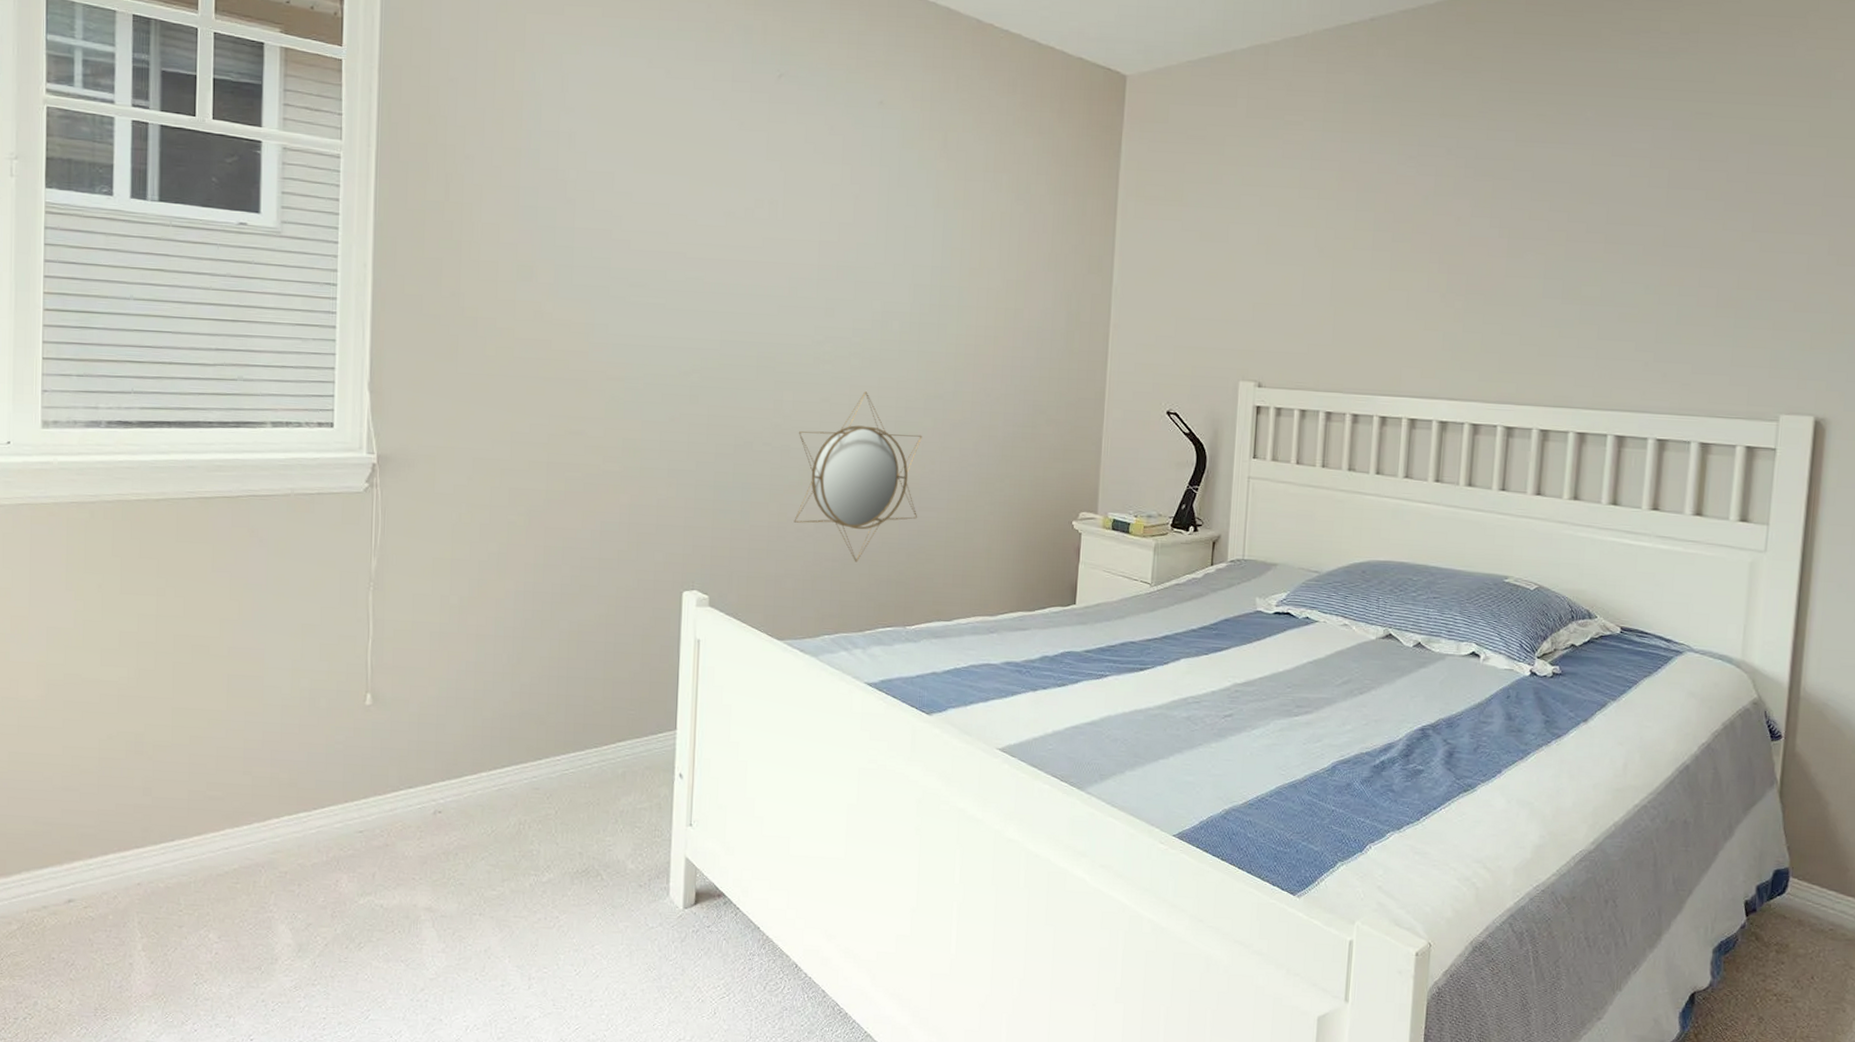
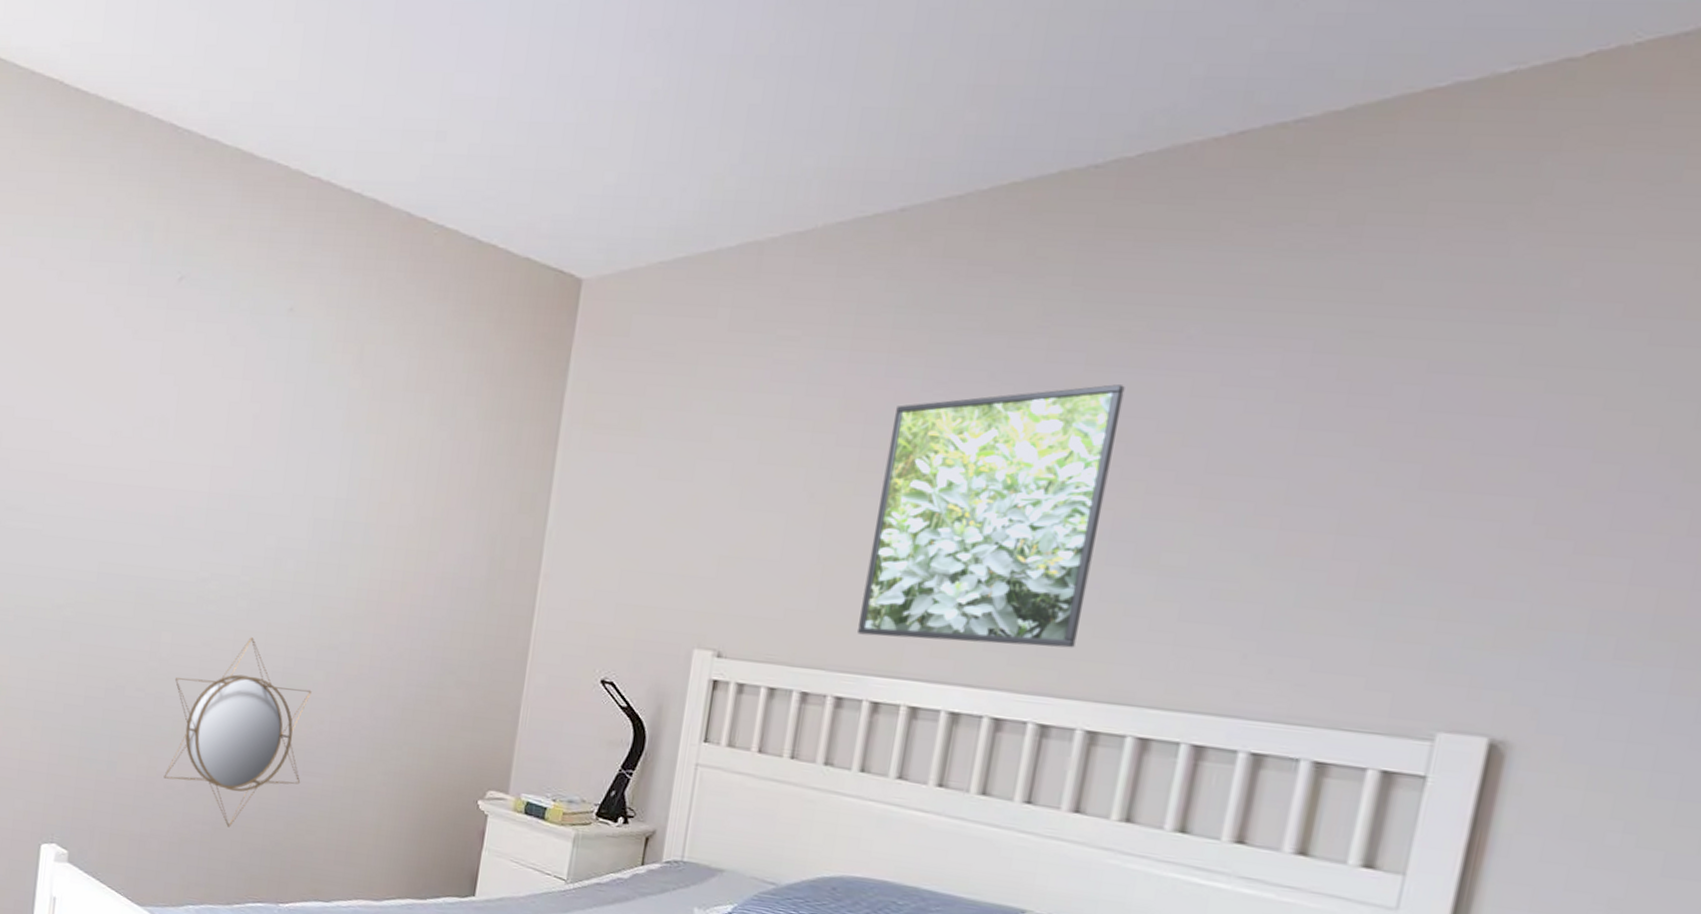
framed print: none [1365,156,1545,365] -> present [857,384,1125,648]

